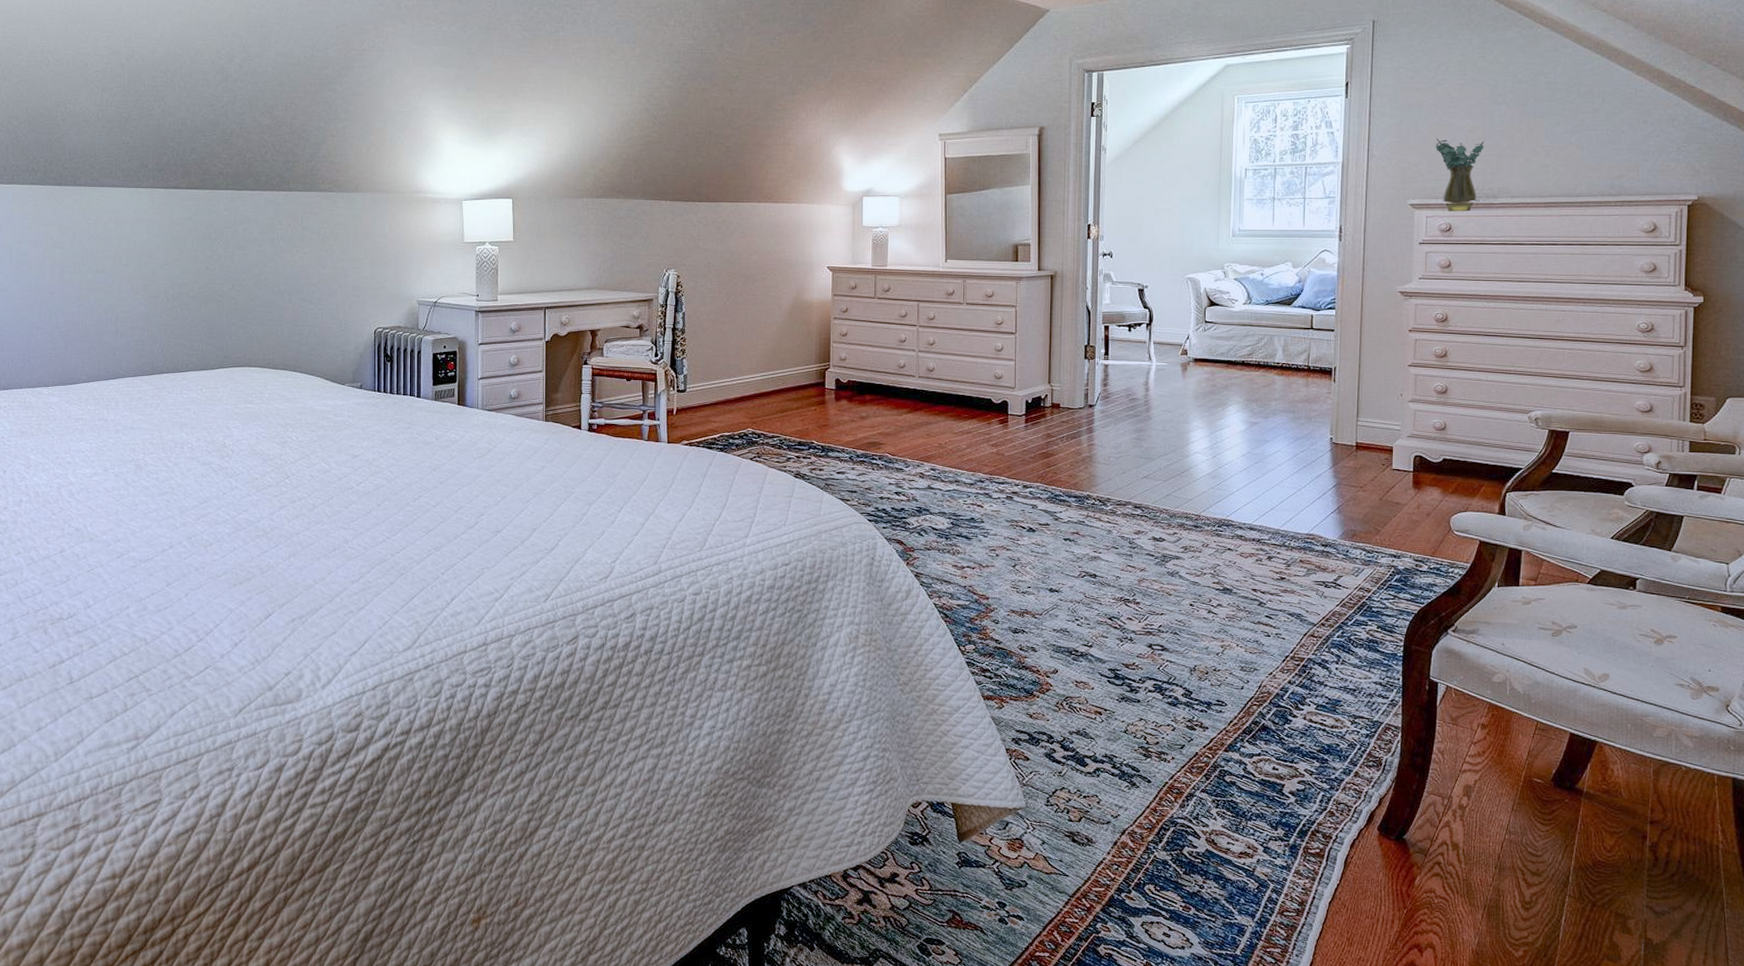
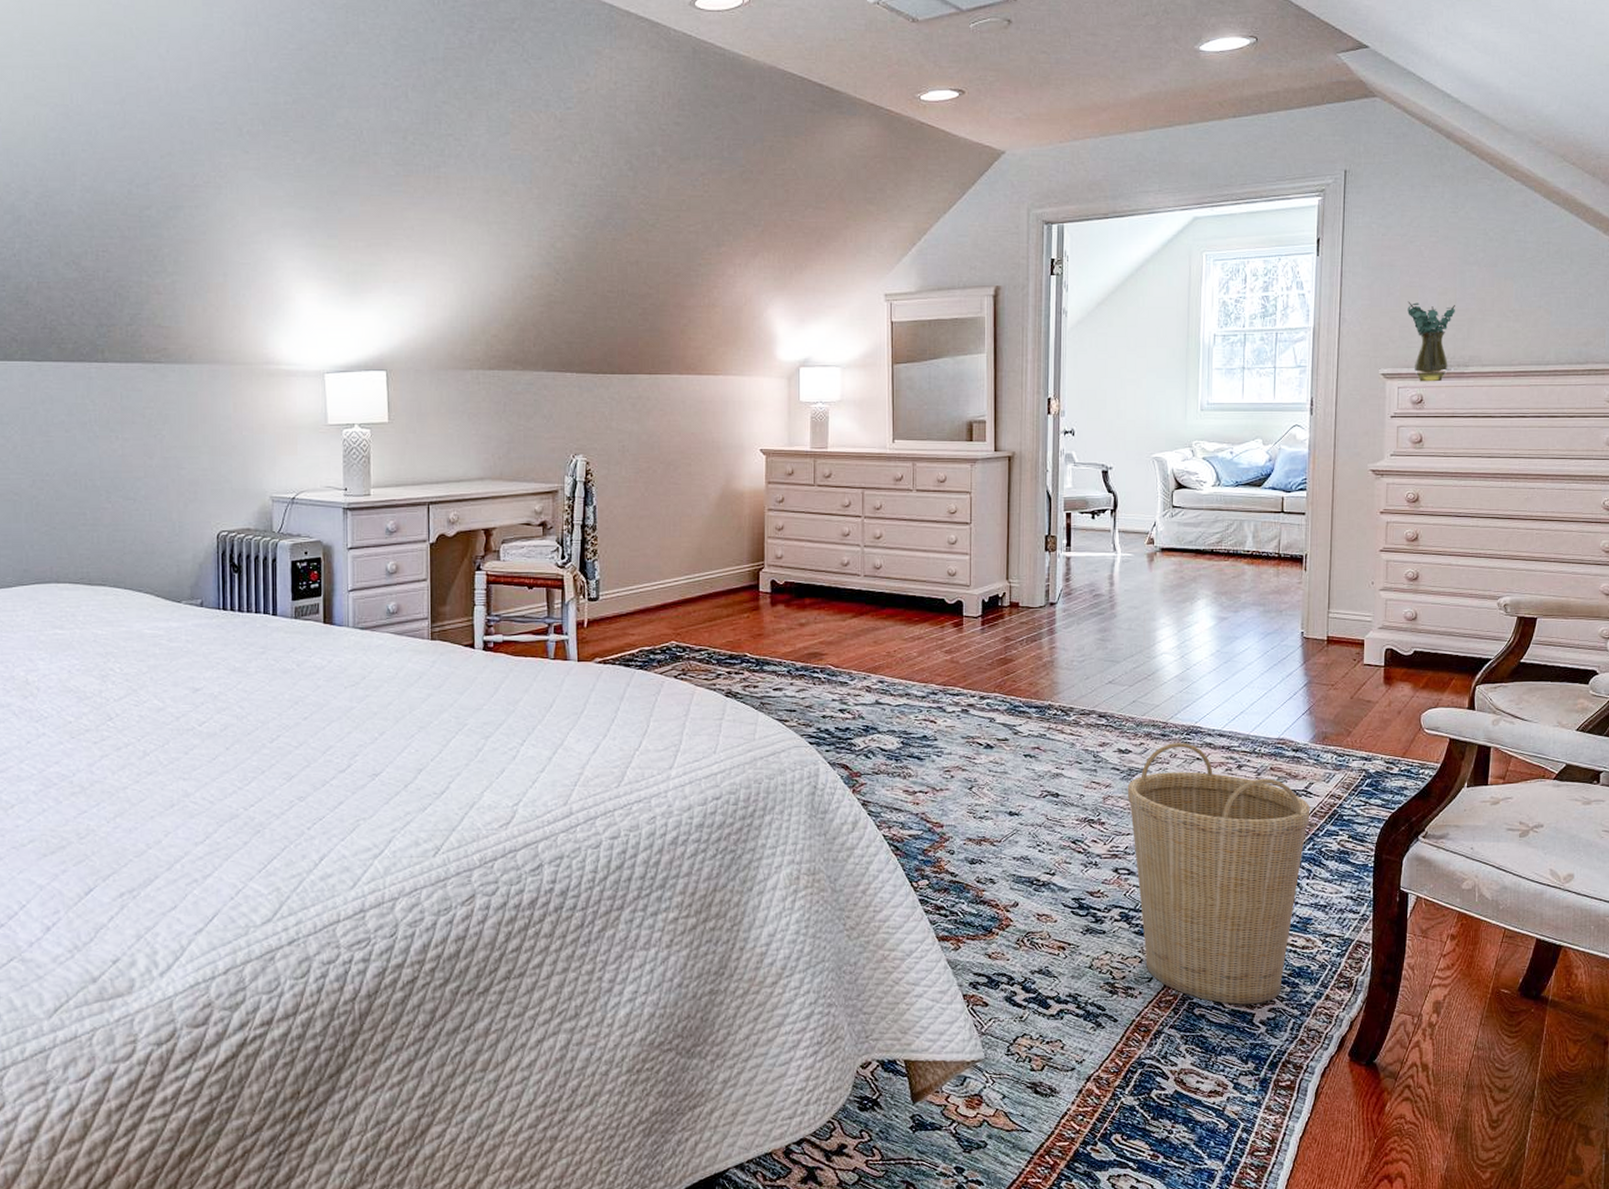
basket: none [1161,534,1339,776] -> present [1127,743,1310,1005]

